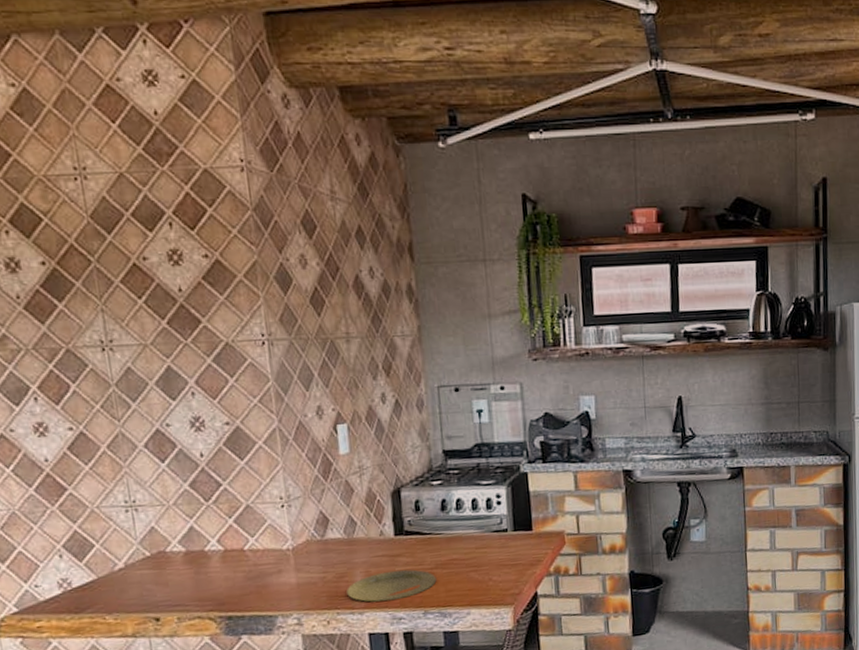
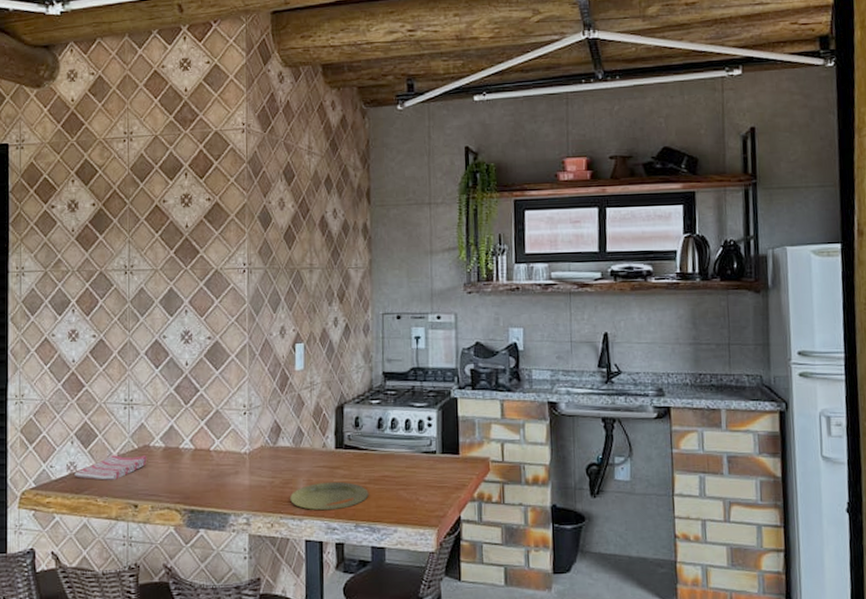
dish towel: none [69,562,165,596] -> present [74,455,147,480]

